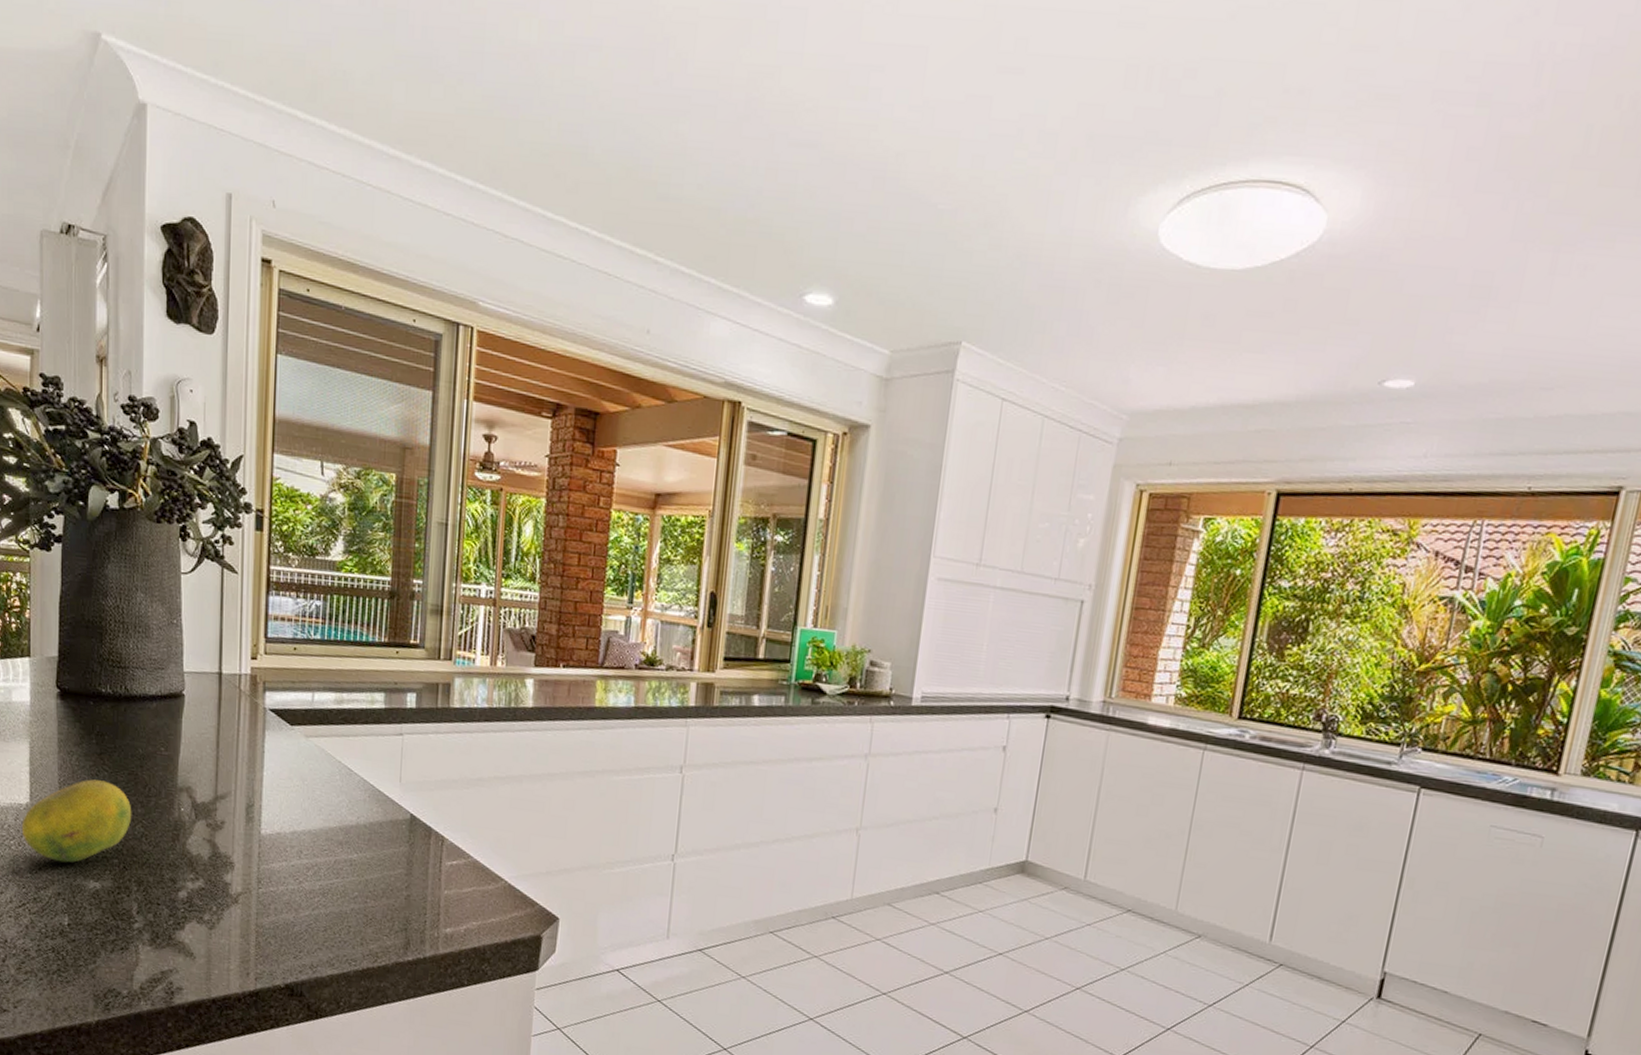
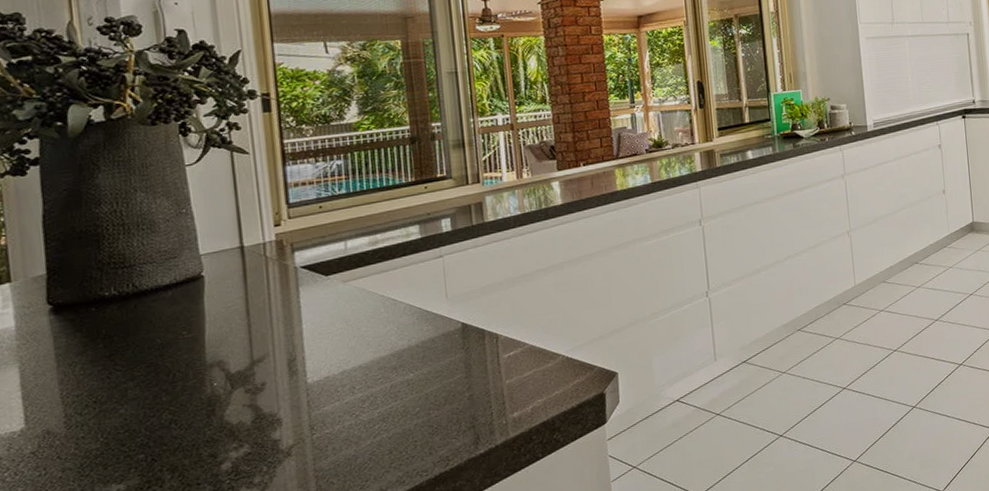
fruit: present [21,779,132,863] -> none [16,380,156,479]

